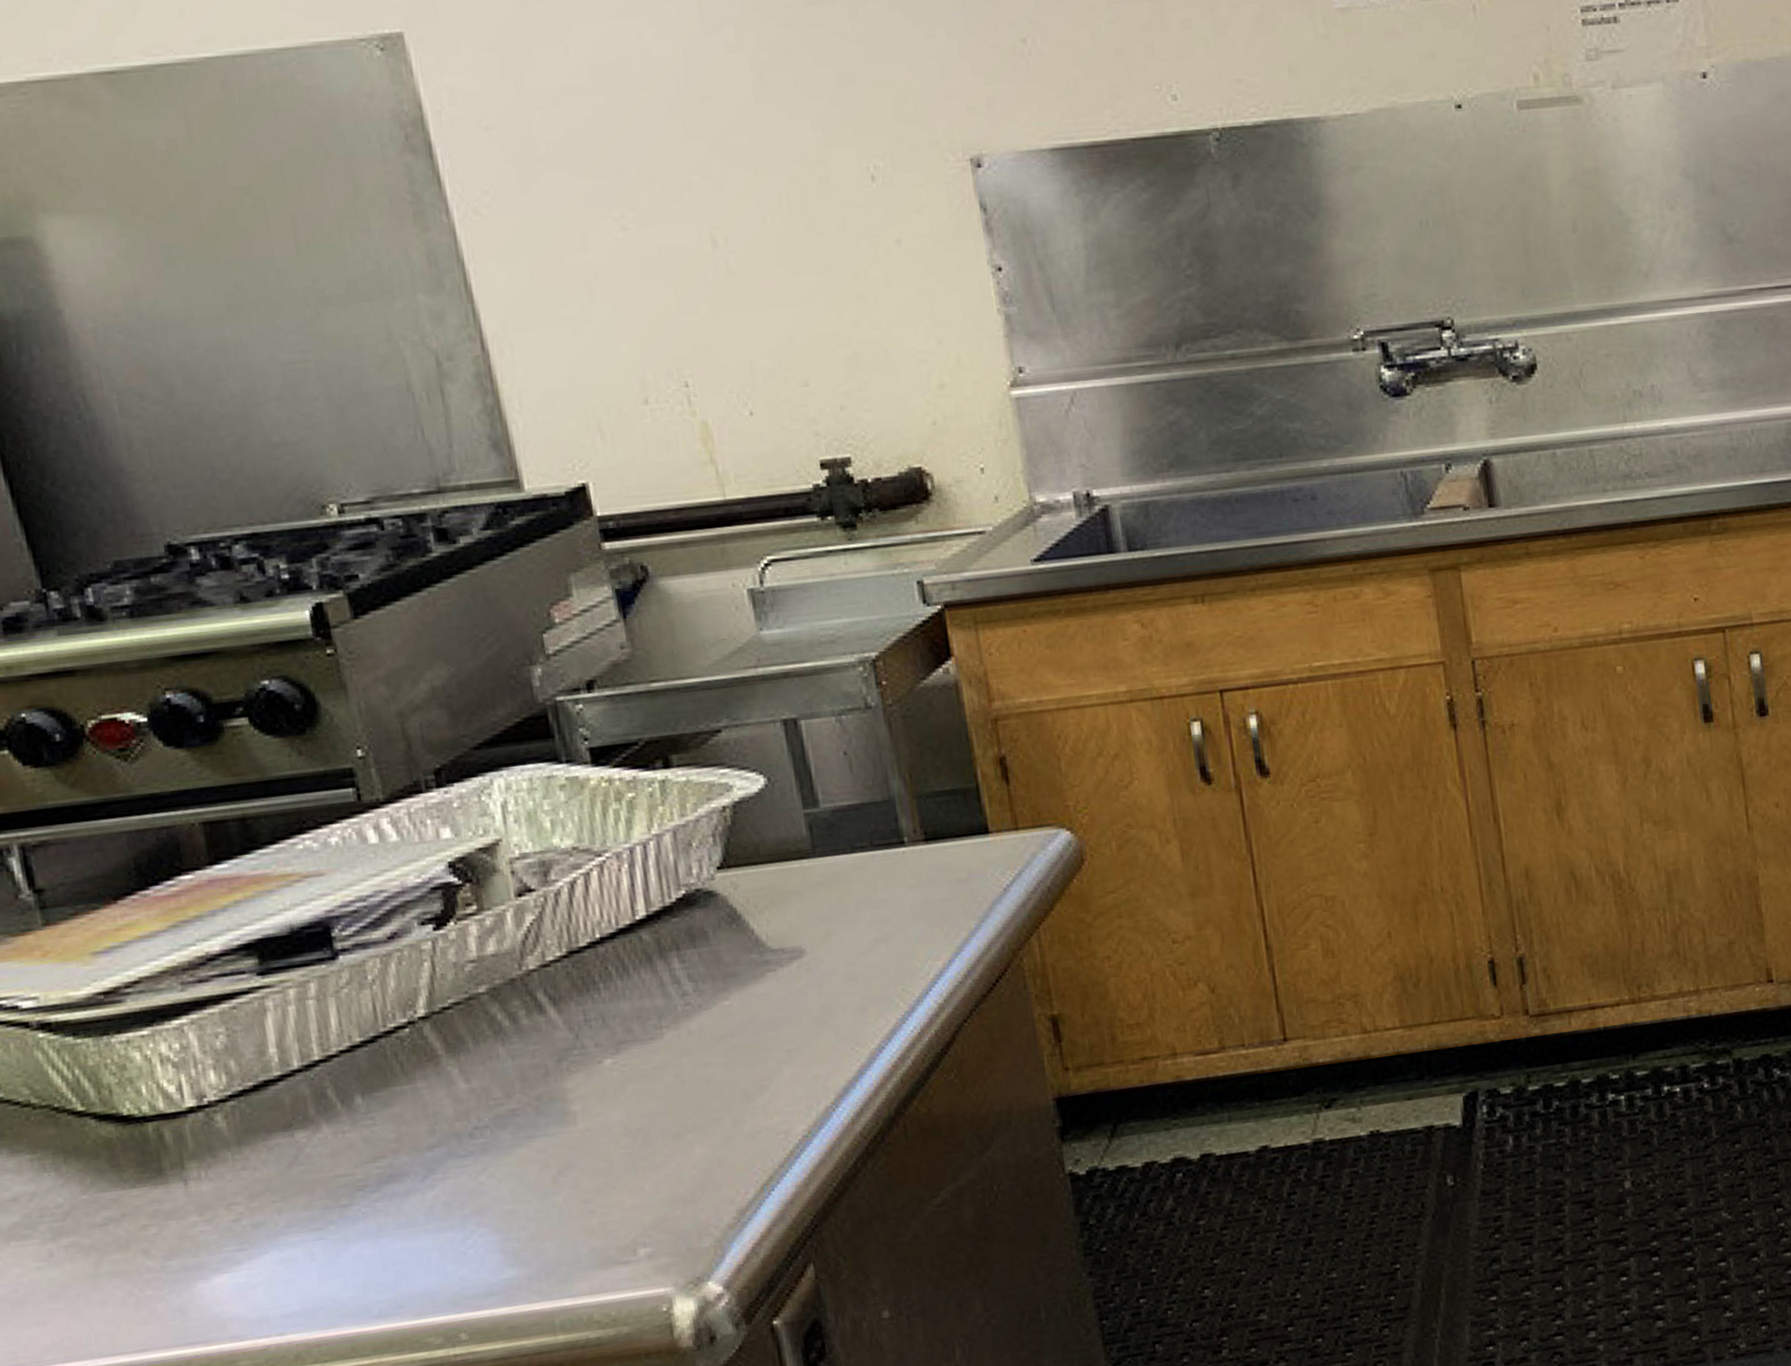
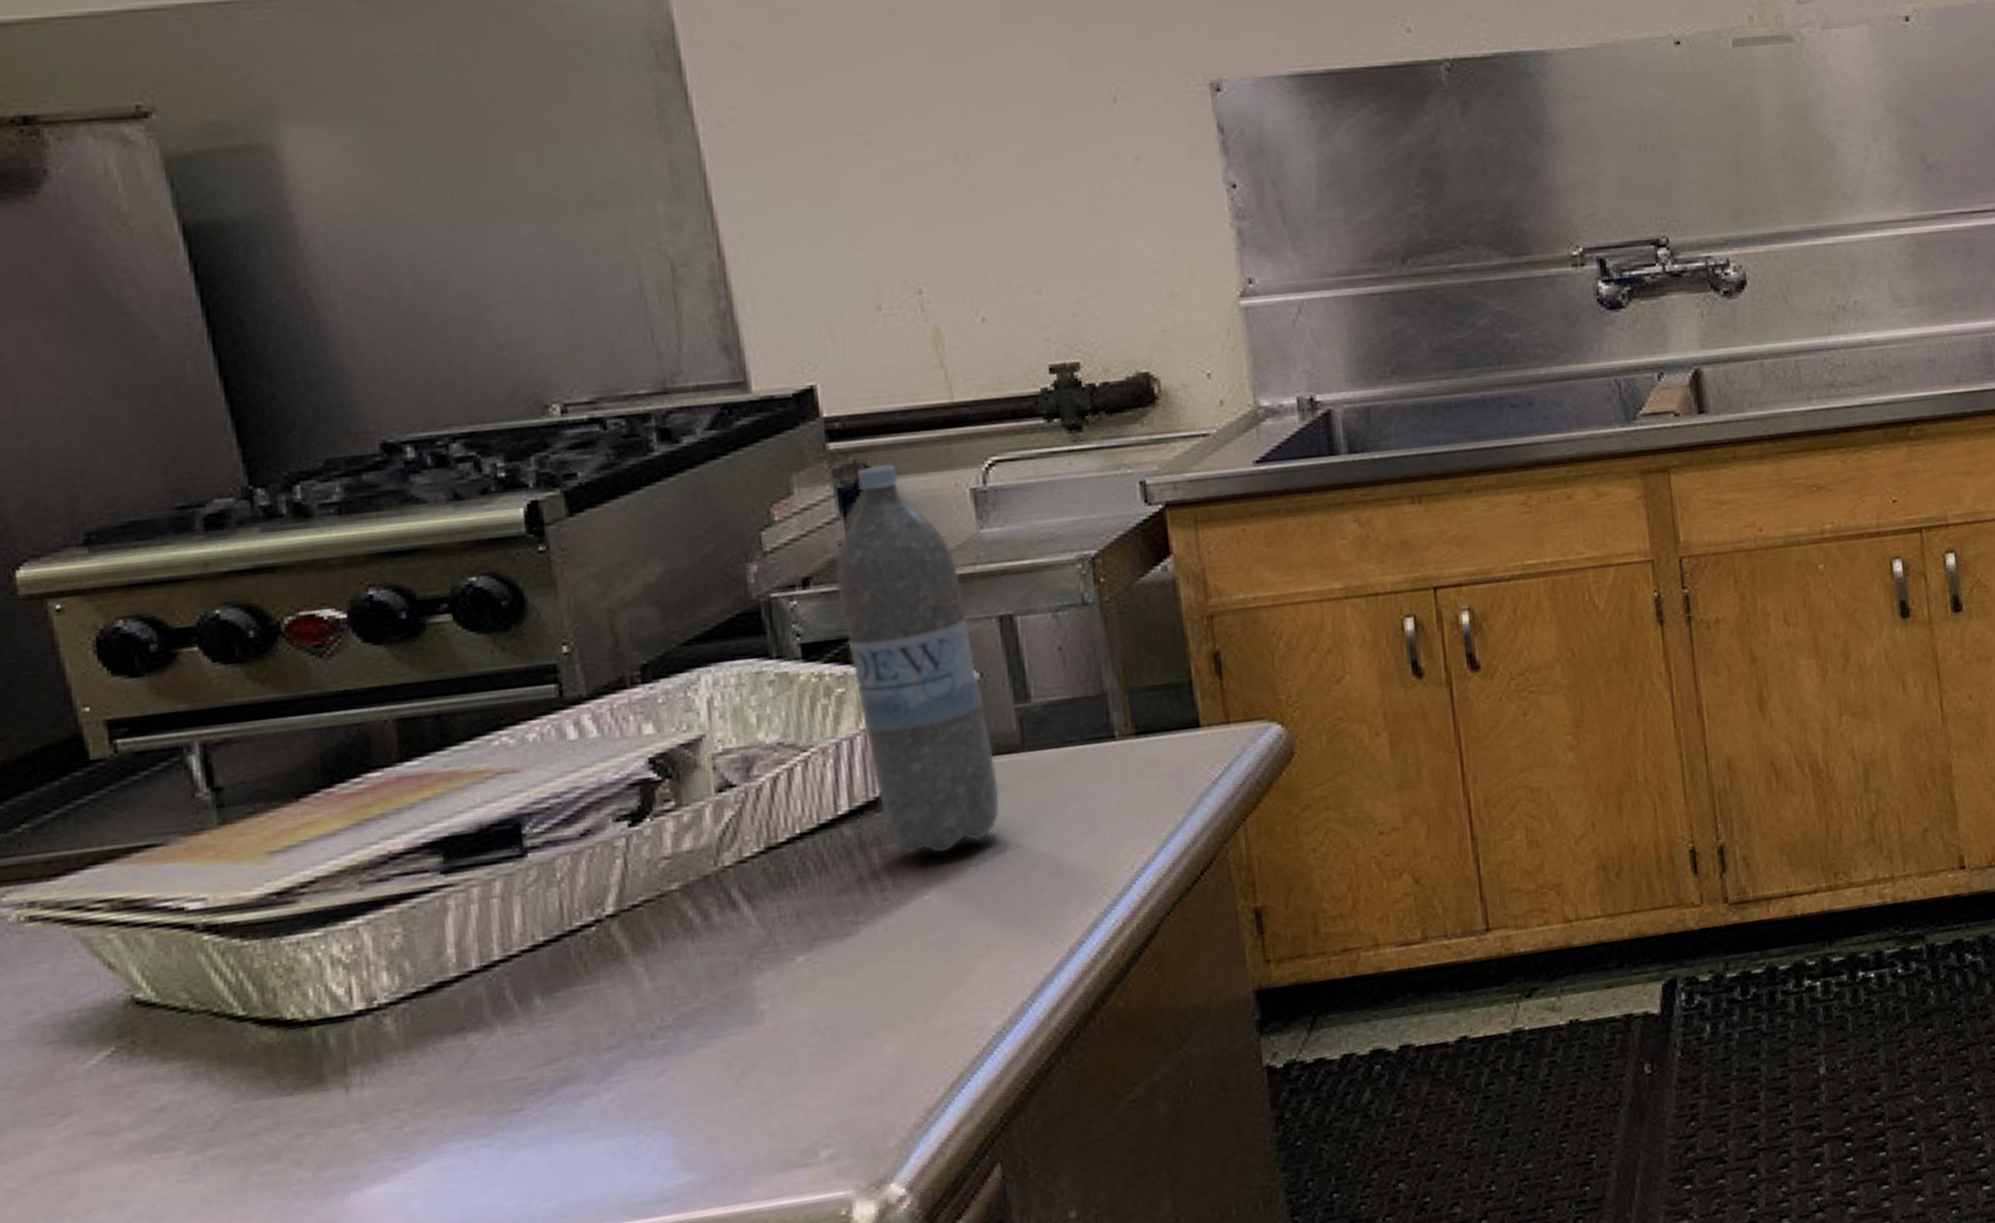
water bottle: none [618,563,795,960] -> present [835,463,1000,854]

